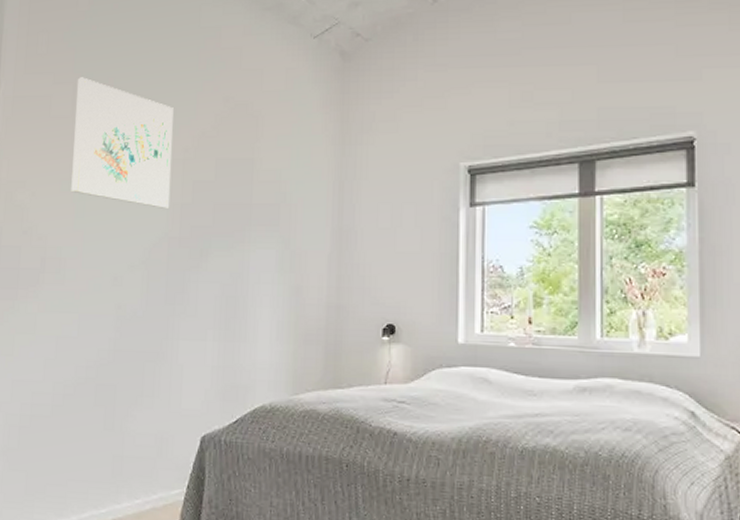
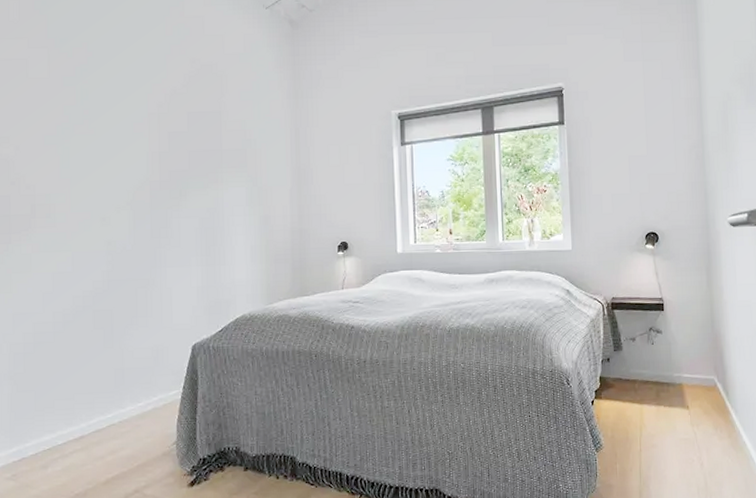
wall art: present [71,77,174,208] -> none [52,42,149,157]

